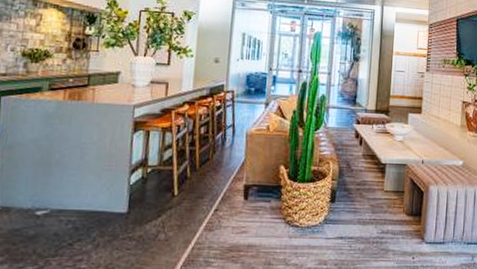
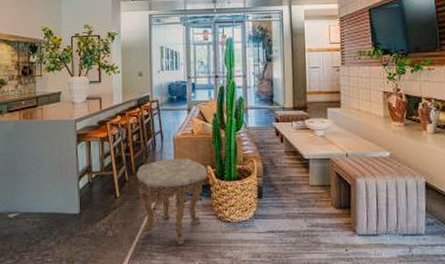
side table: none [199,155,281,251] -> present [136,158,208,245]

